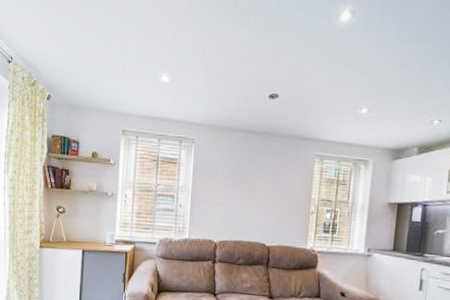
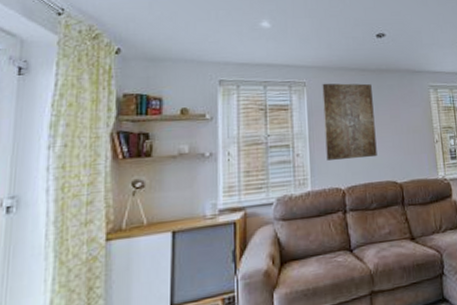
wall art: none [204,141,256,219] -> present [322,83,377,160]

